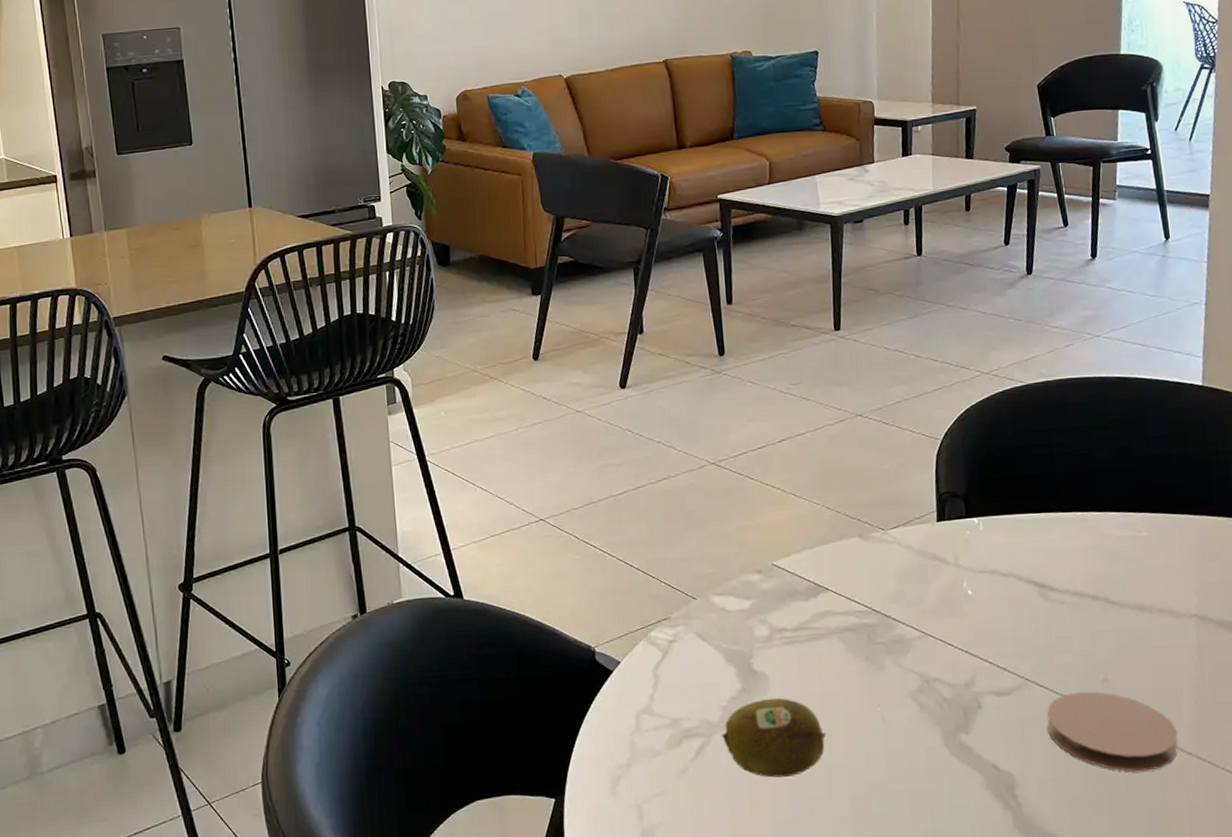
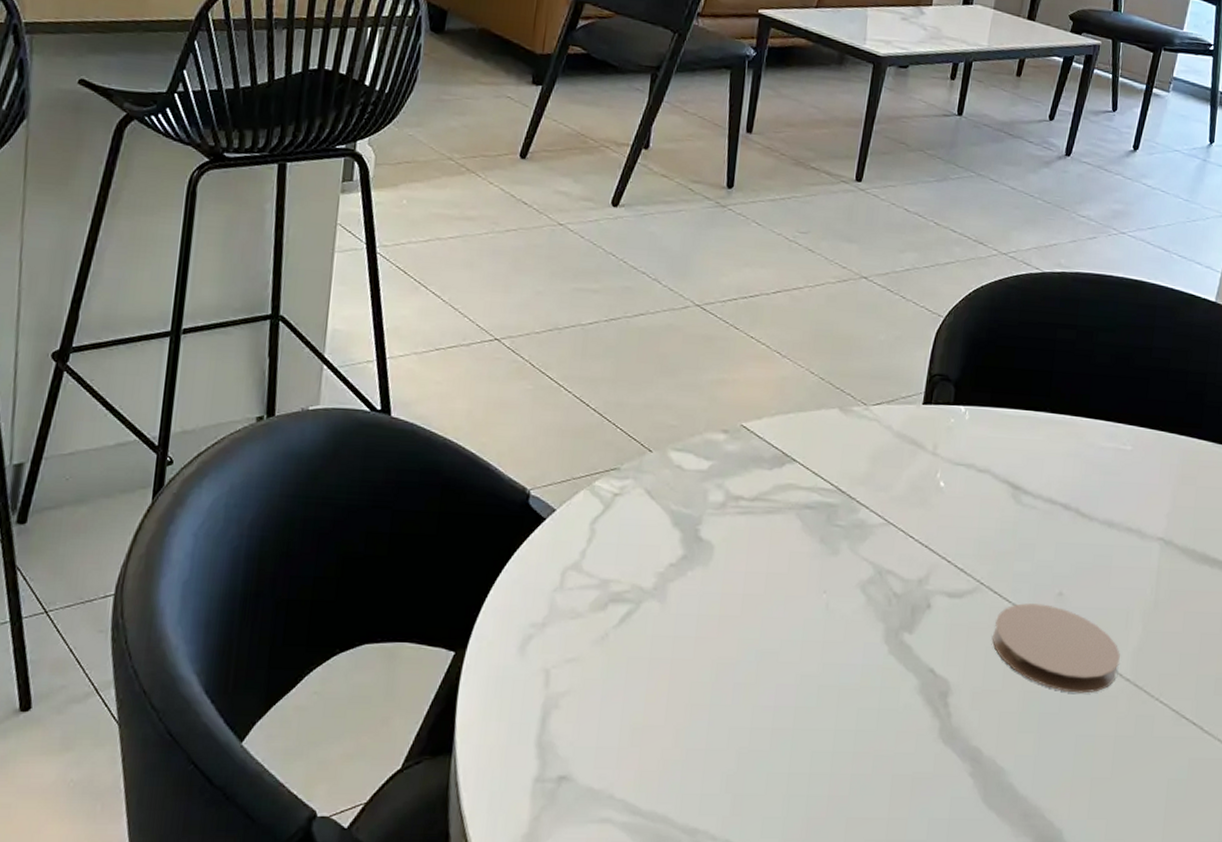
fruit: present [720,698,827,778] -> none [651,570,764,658]

